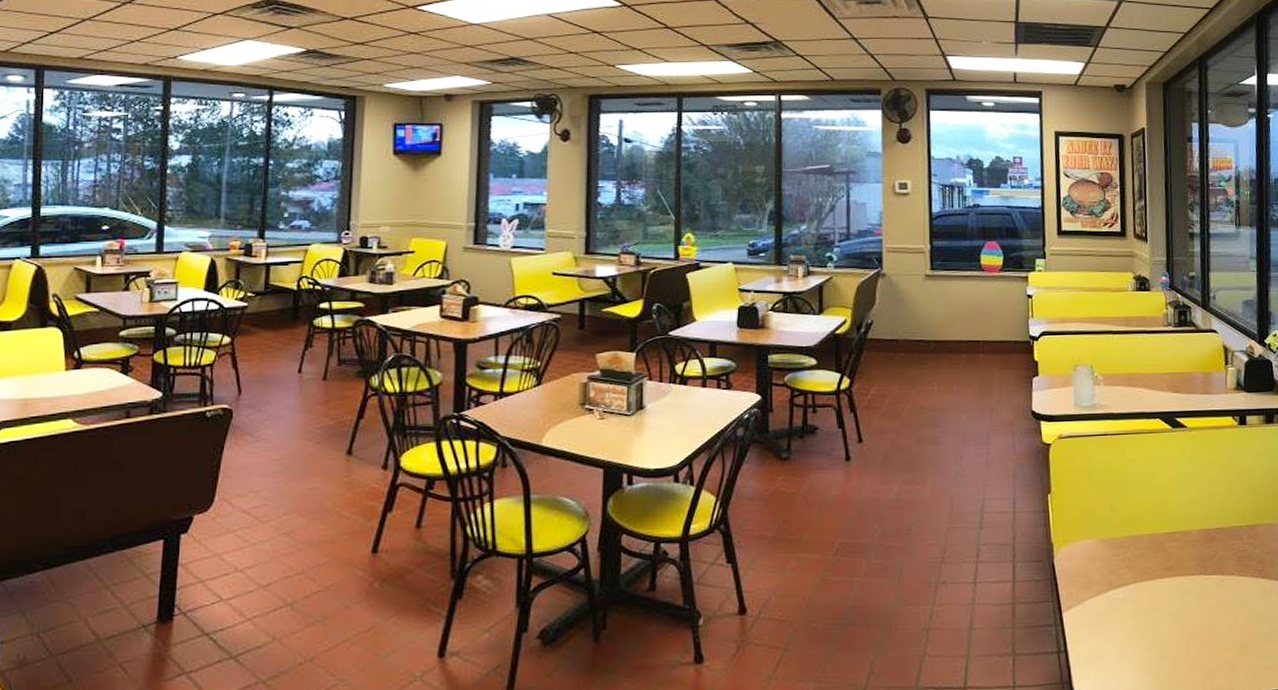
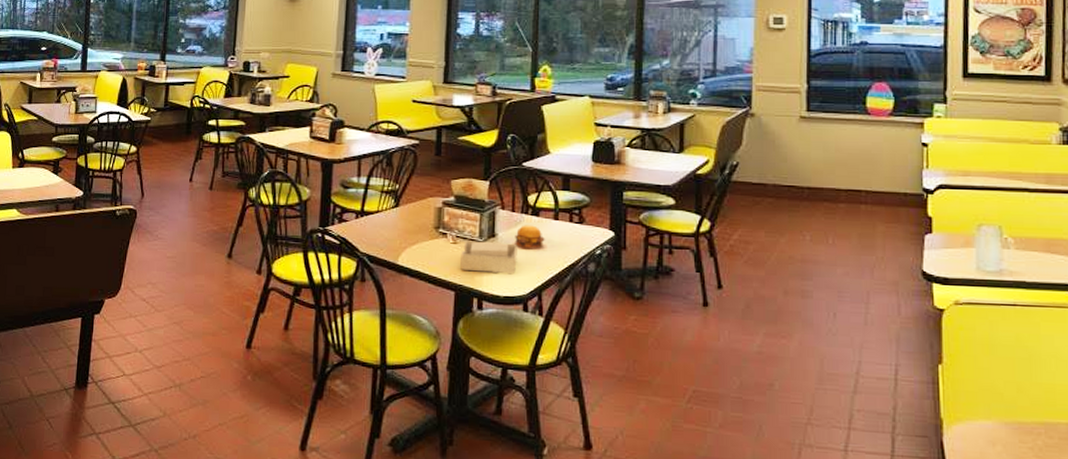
napkin holder: none [608,414,667,447] -> present [460,240,517,275]
cheeseburger: none [661,394,698,420] -> present [512,225,549,251]

